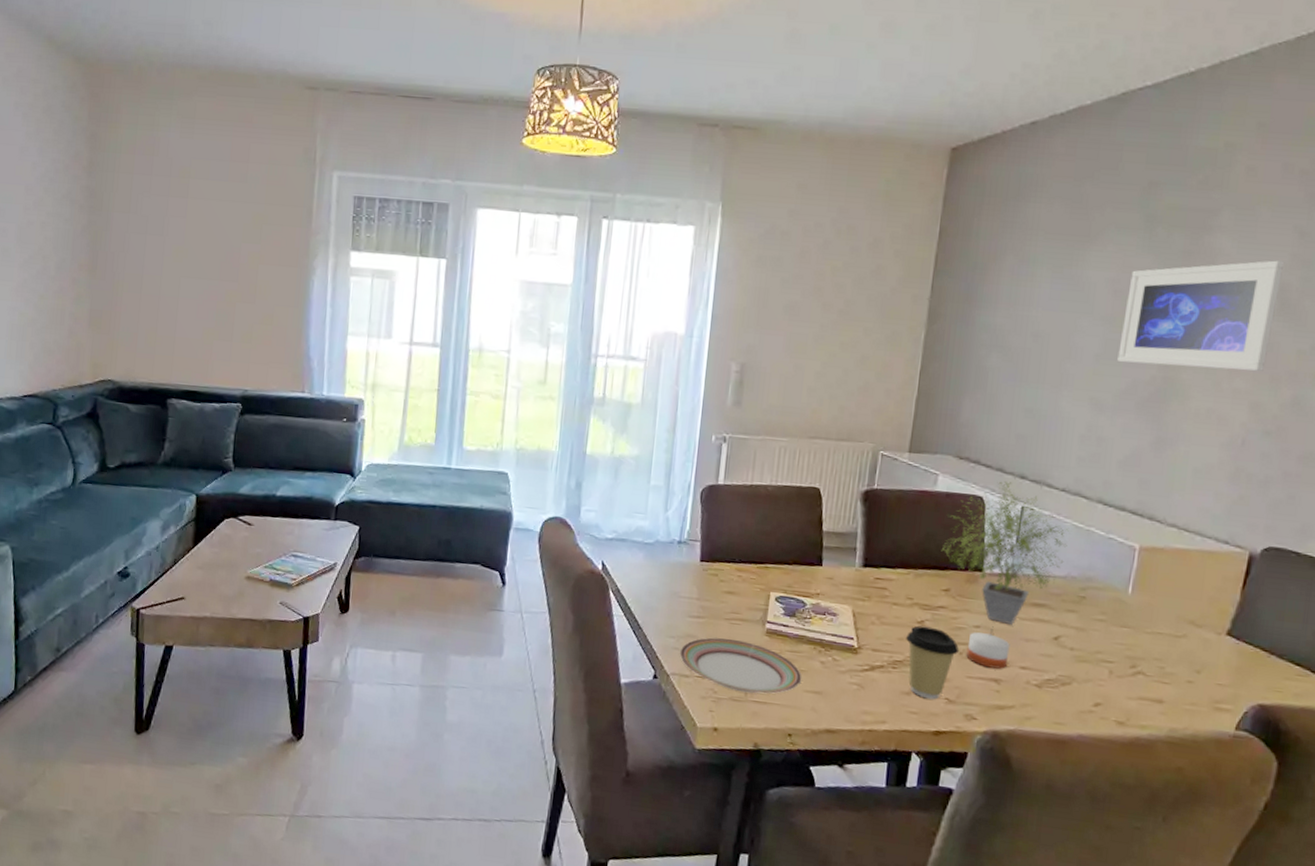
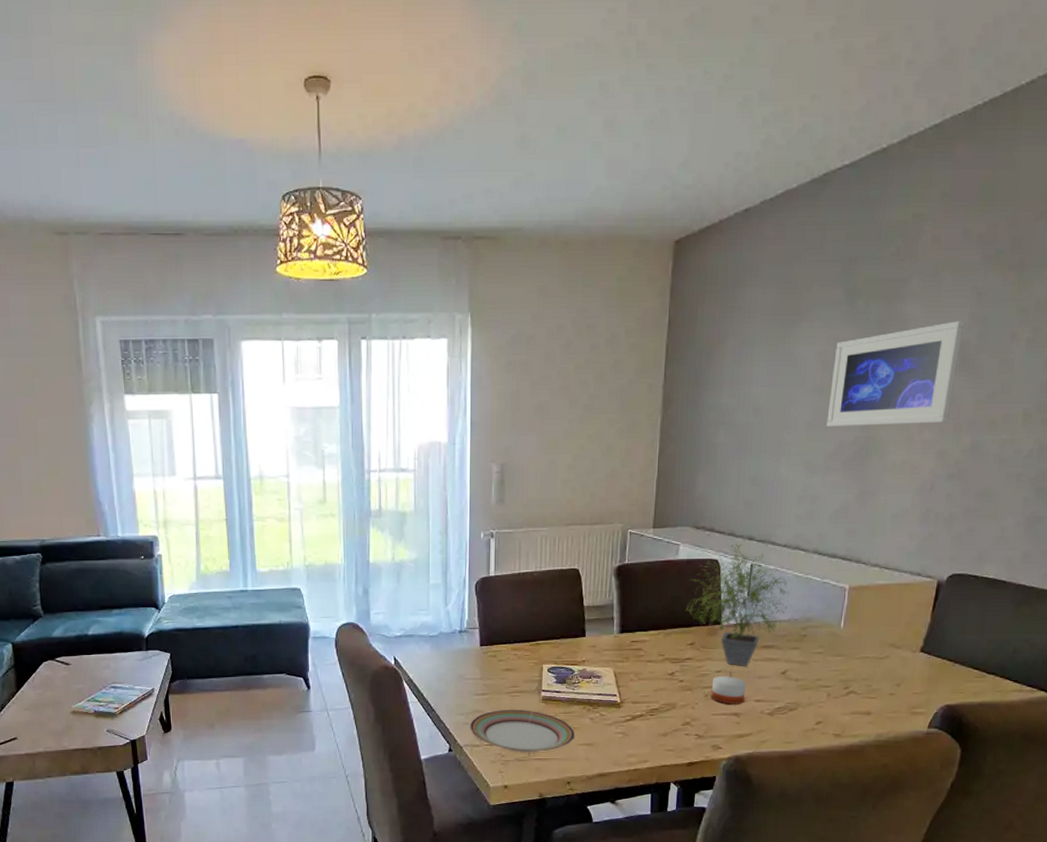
coffee cup: present [906,625,960,700] -> none [660,677,705,737]

